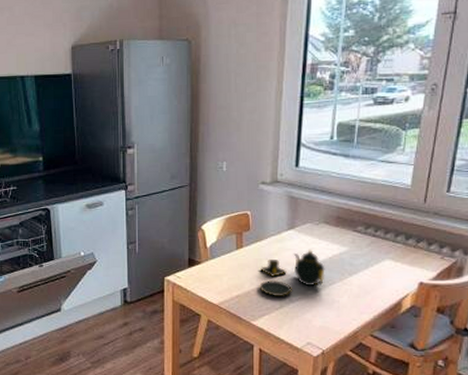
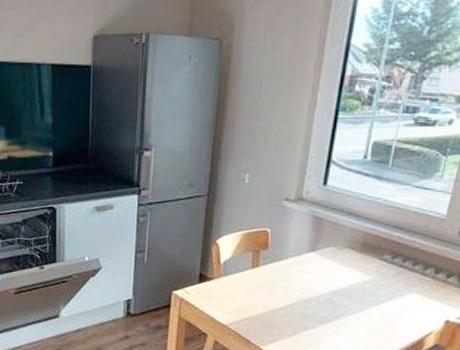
teapot: present [259,250,325,297] -> none [272,275,345,324]

